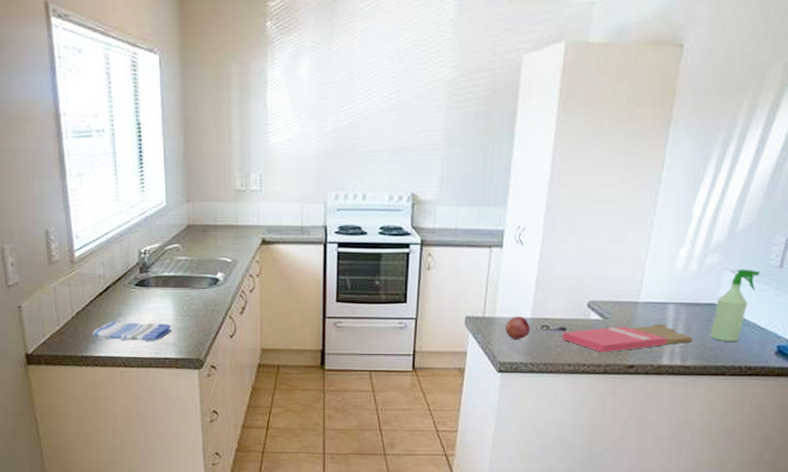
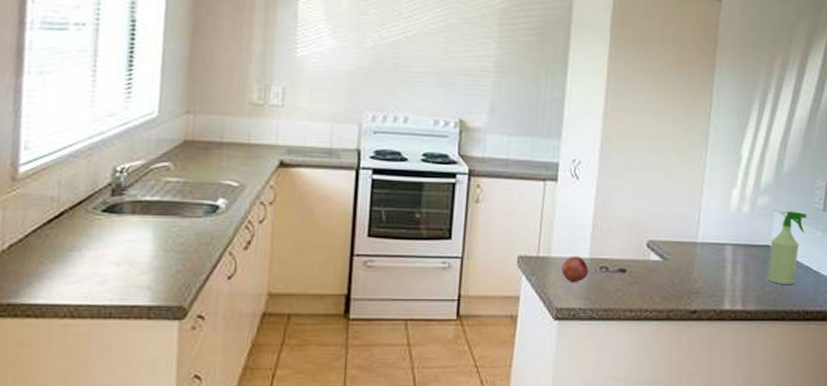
dish towel: present [92,321,172,341] -> none [29,256,148,283]
cutting board: present [561,324,693,353] -> none [621,266,752,297]

